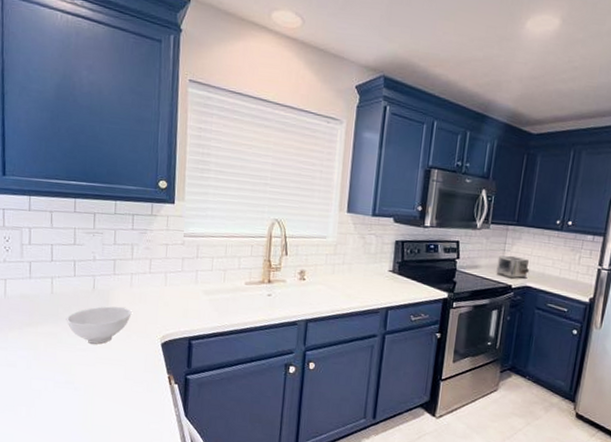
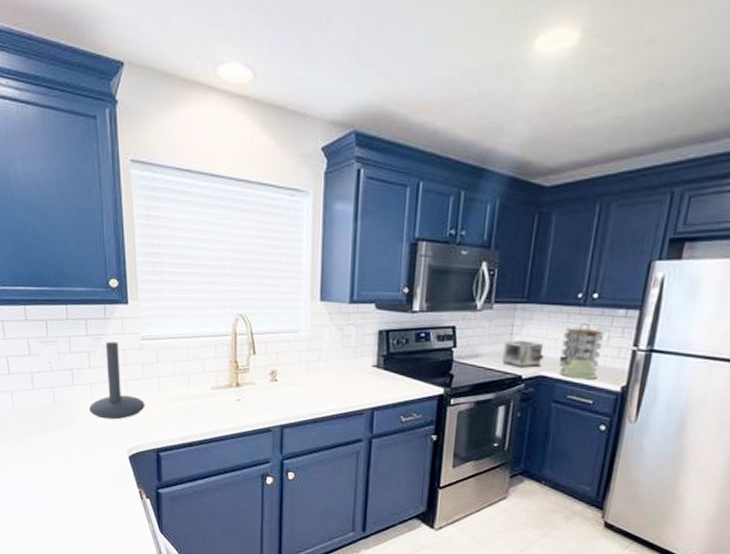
bowl: present [66,306,132,345] -> none [30,419,95,460]
paper towel holder: none [128,236,182,309] -> present [89,341,145,420]
kettle: none [541,259,571,292] -> present [559,341,598,380]
spice rack: none [542,244,576,285] -> present [560,322,604,371]

